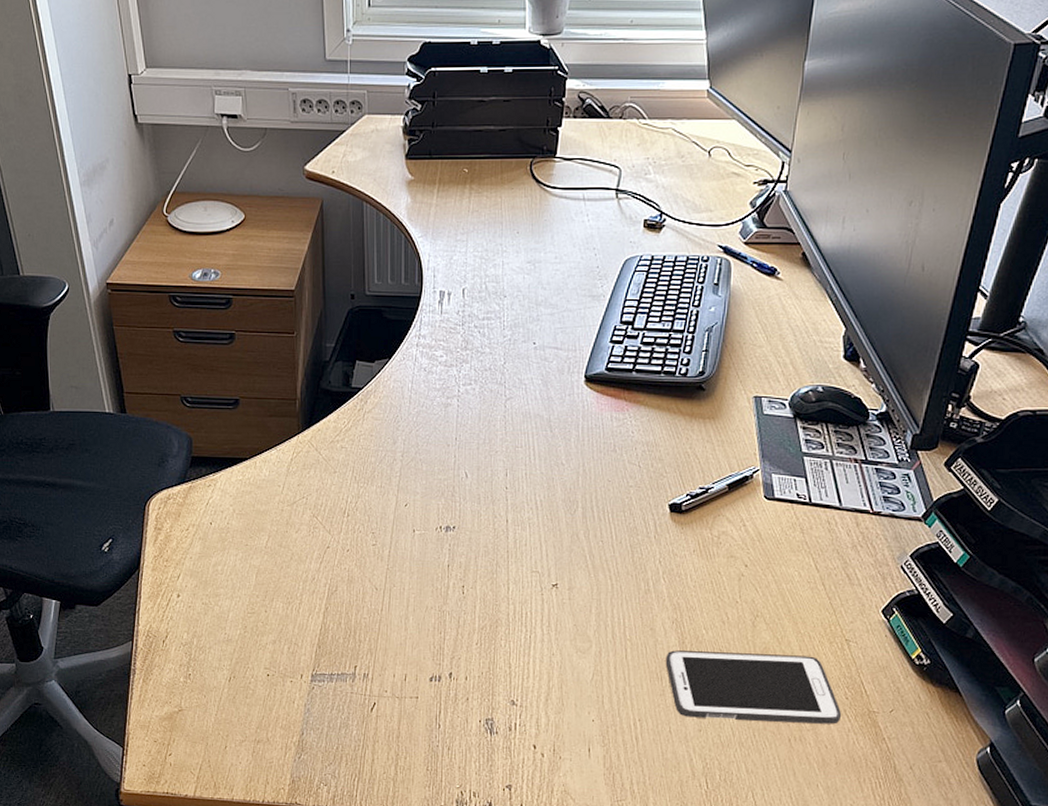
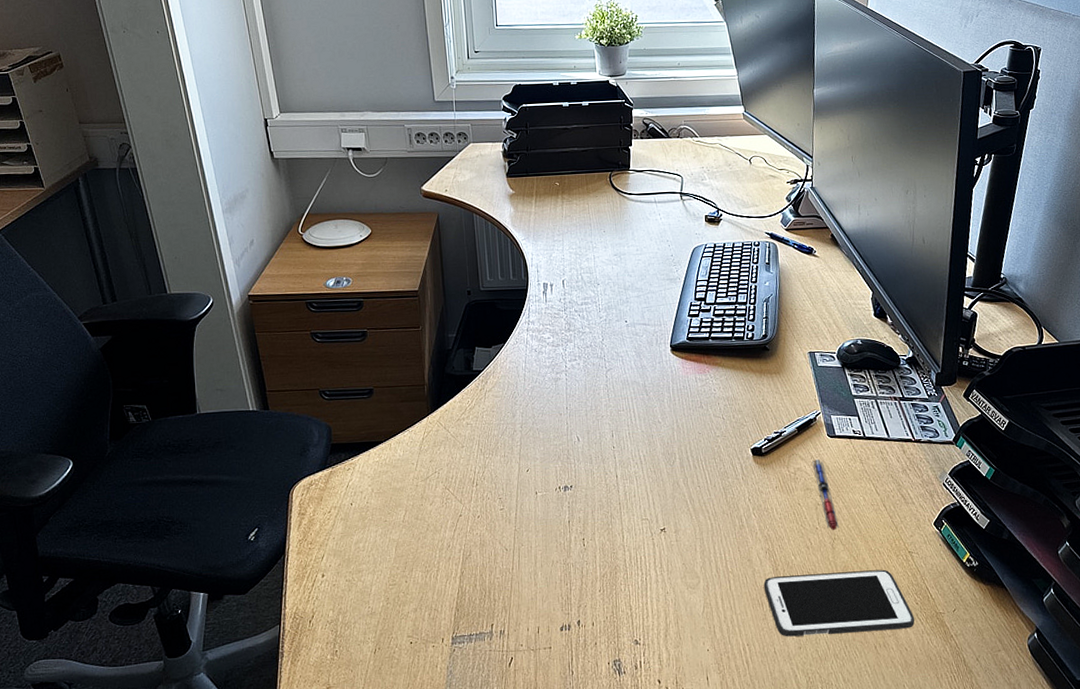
pen: none [741,522,764,606] -> present [812,458,839,530]

